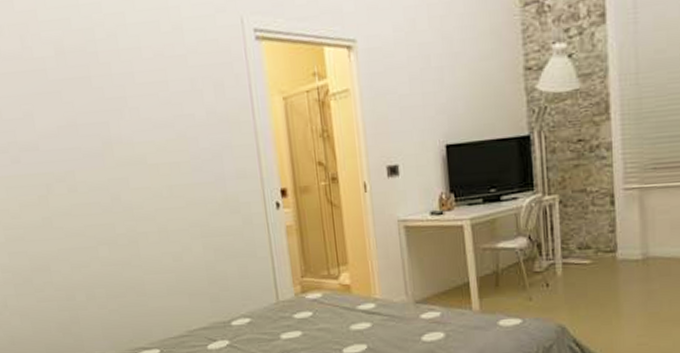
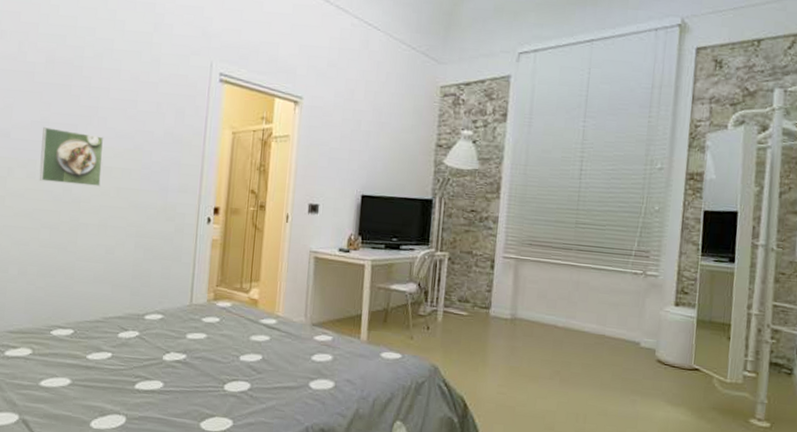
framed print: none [72,130,150,193] -> present [39,126,104,186]

